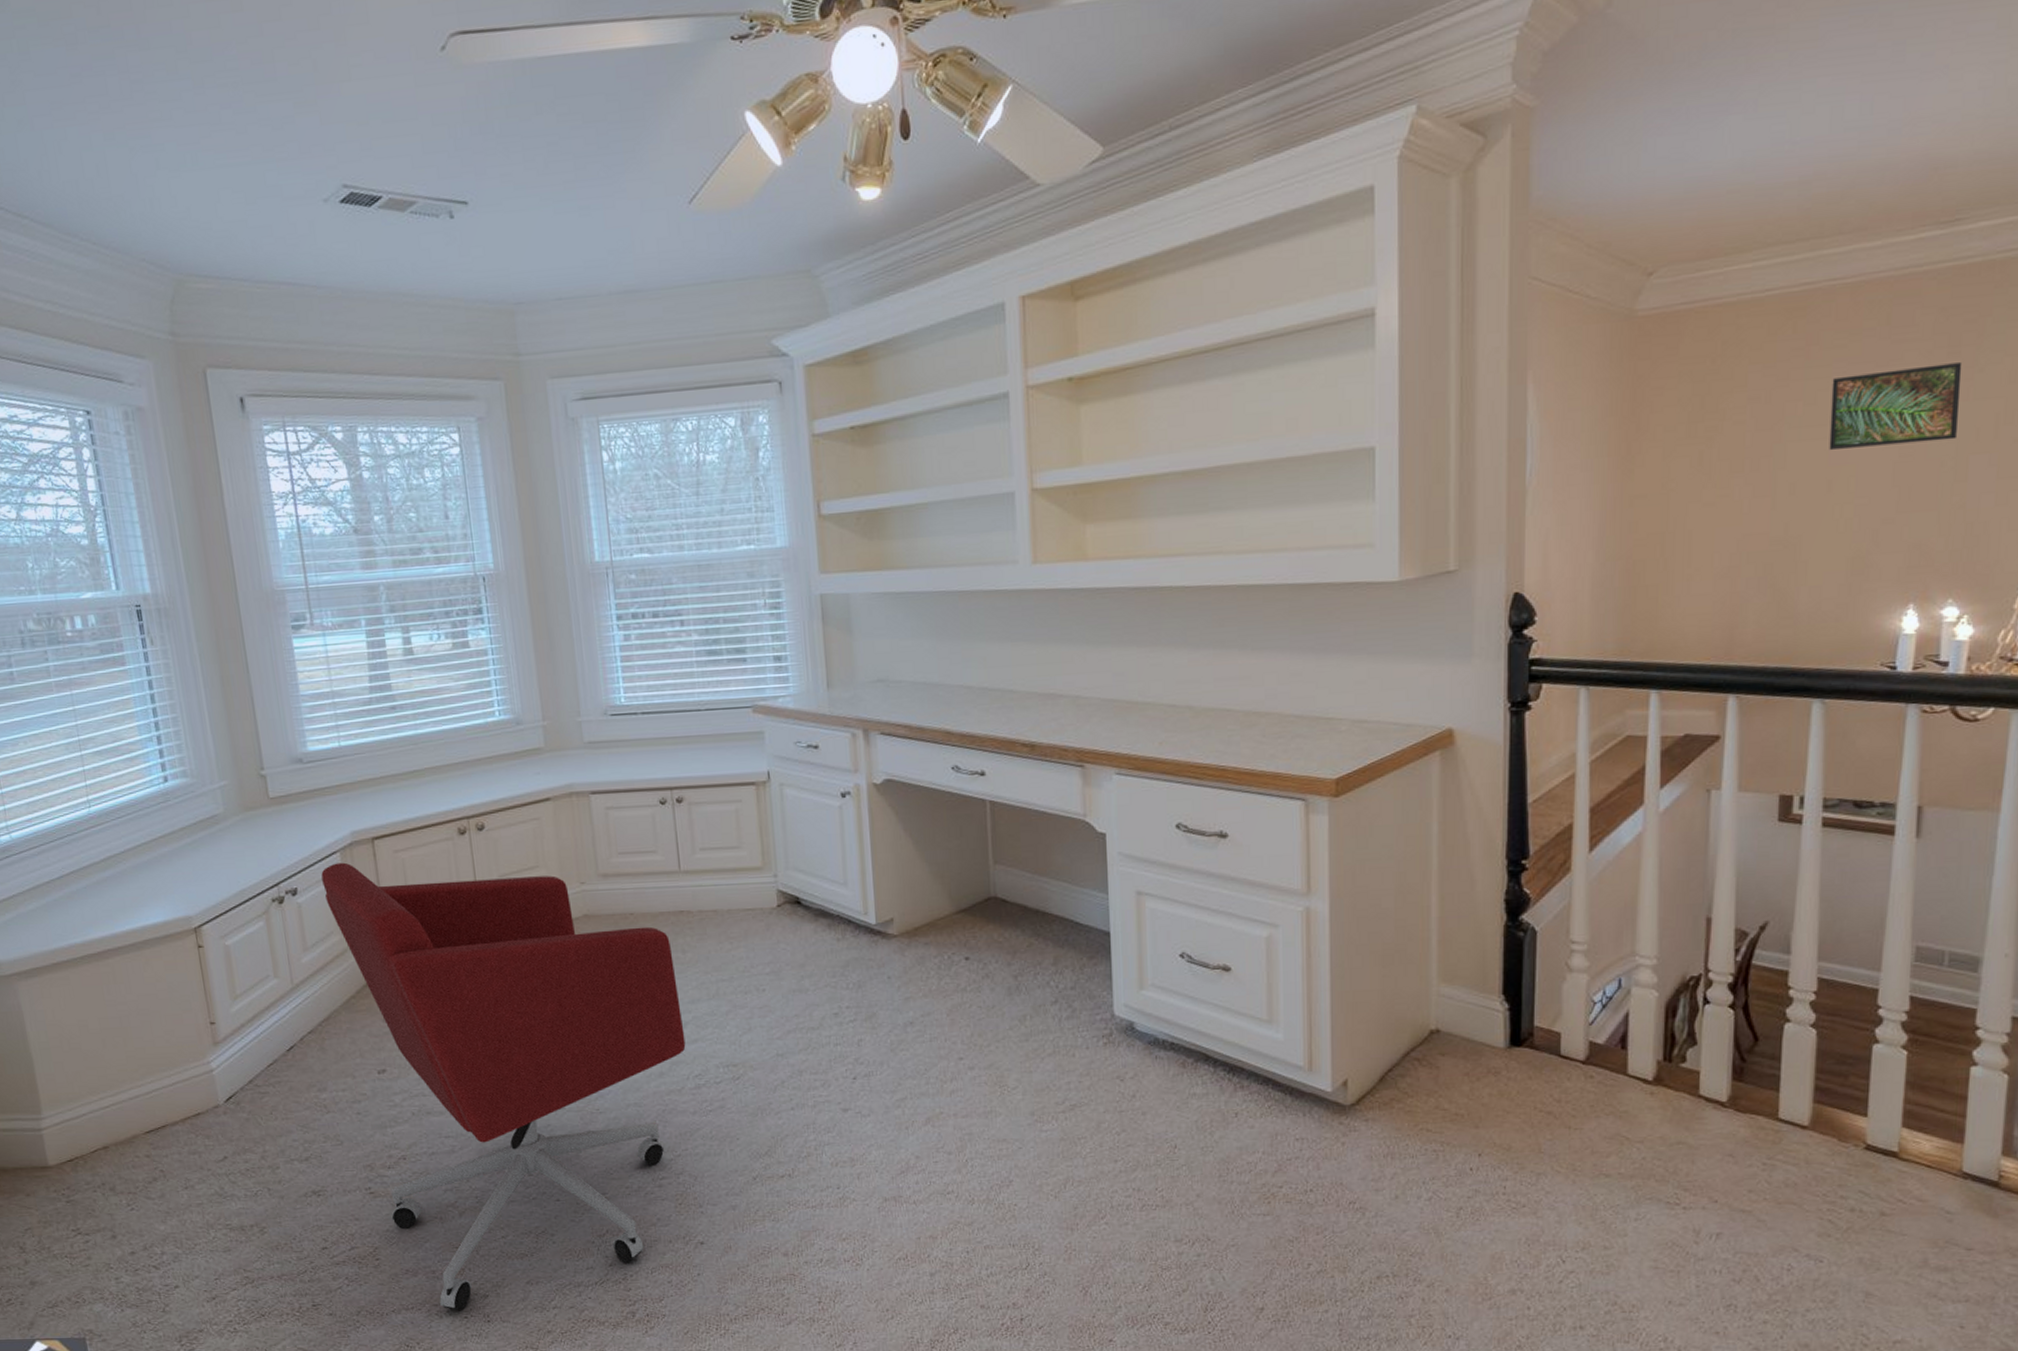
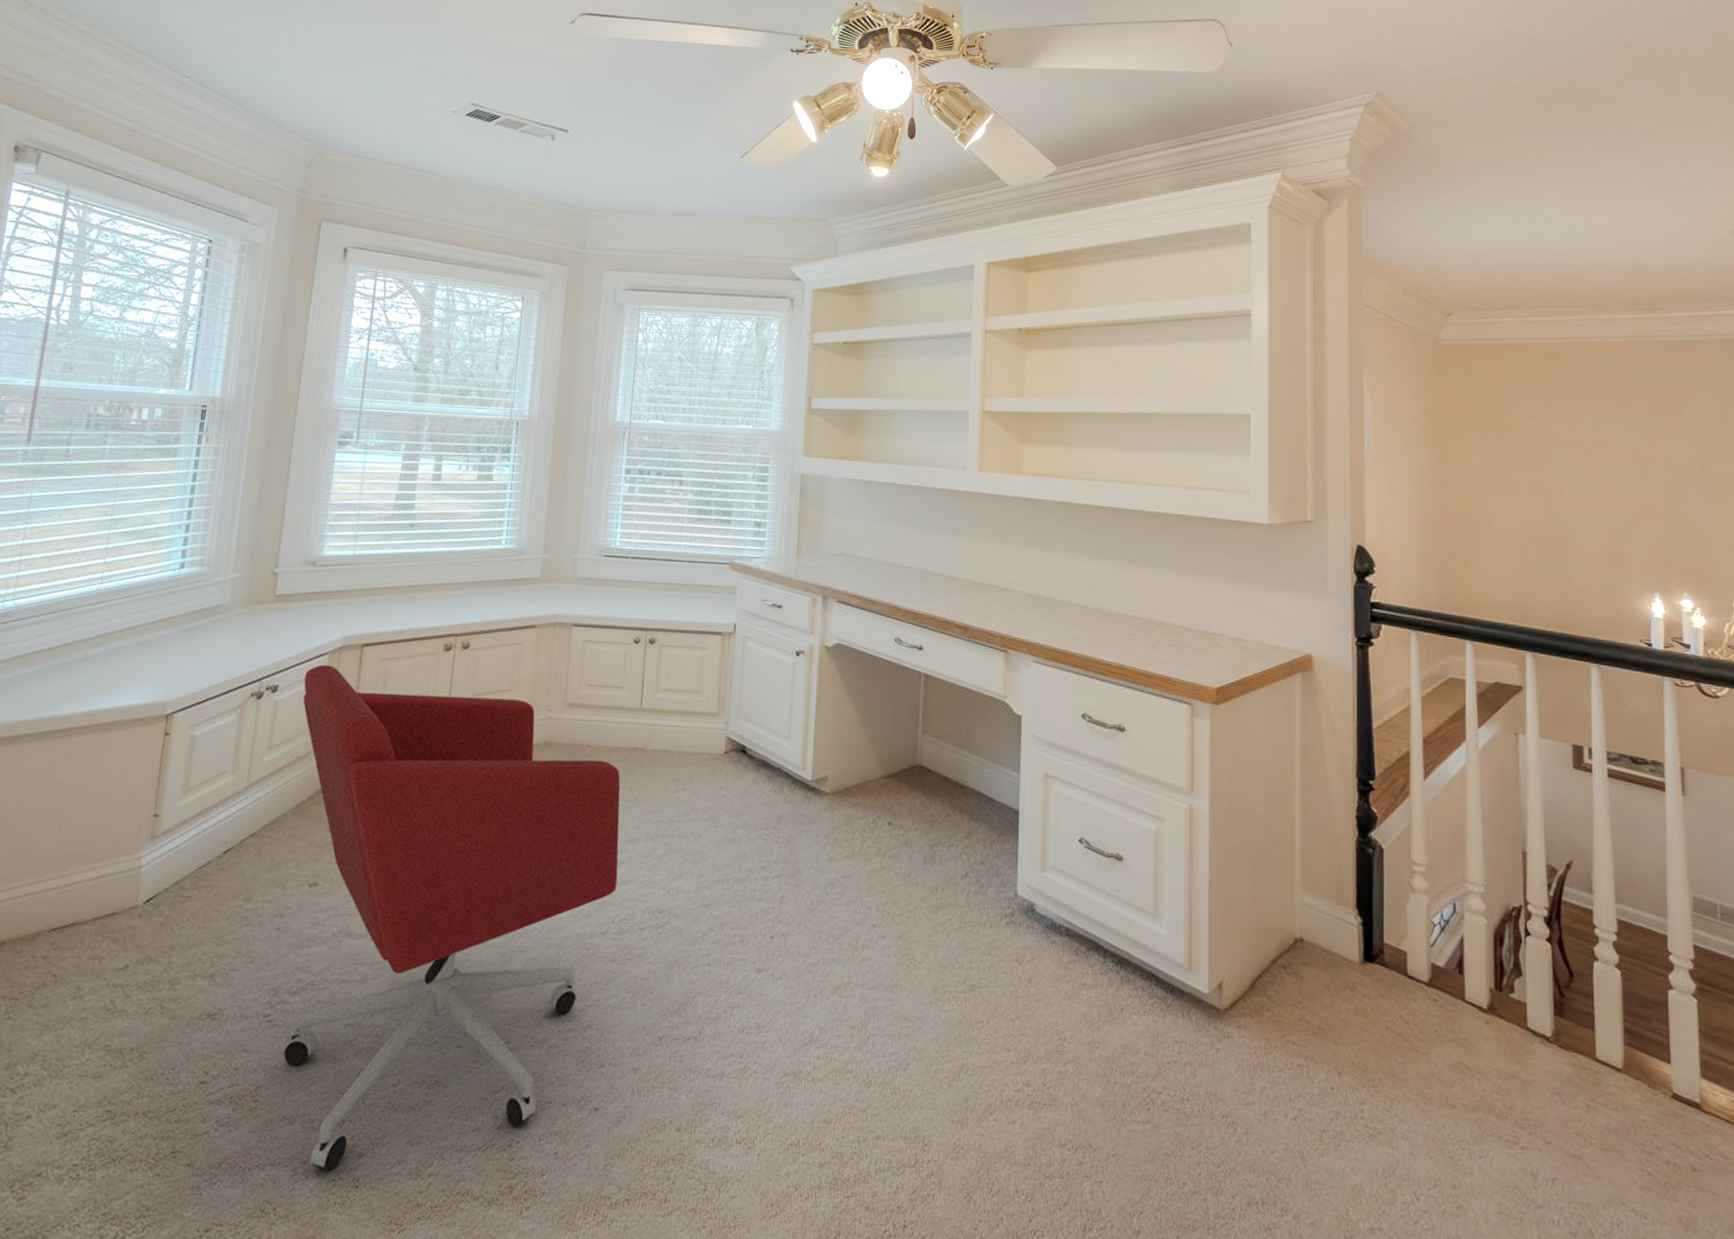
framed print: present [1829,362,1963,451] -> none [1583,409,1676,468]

